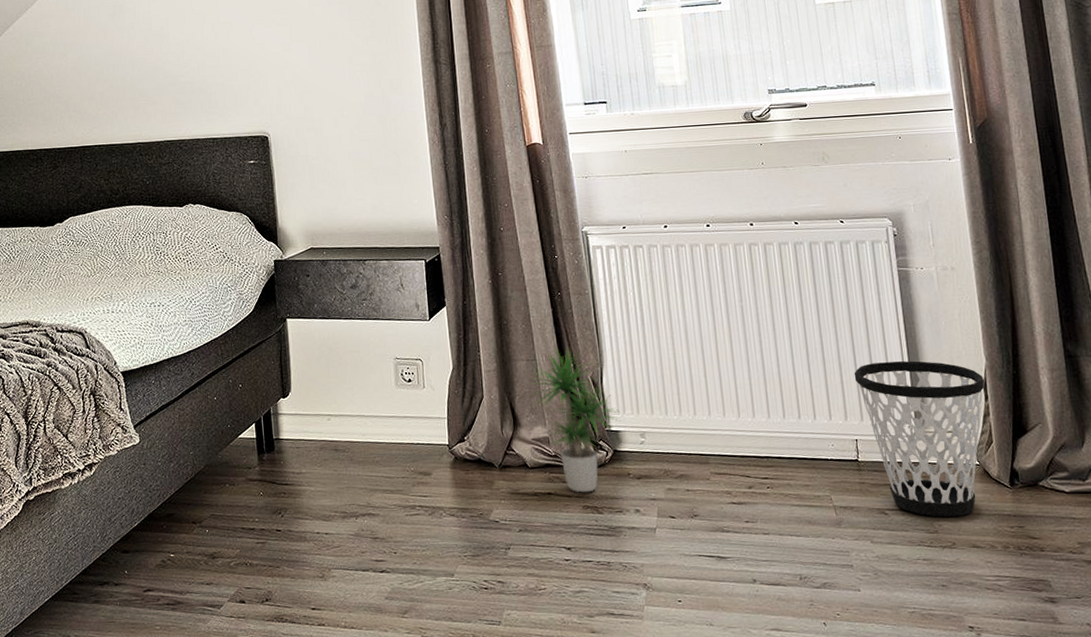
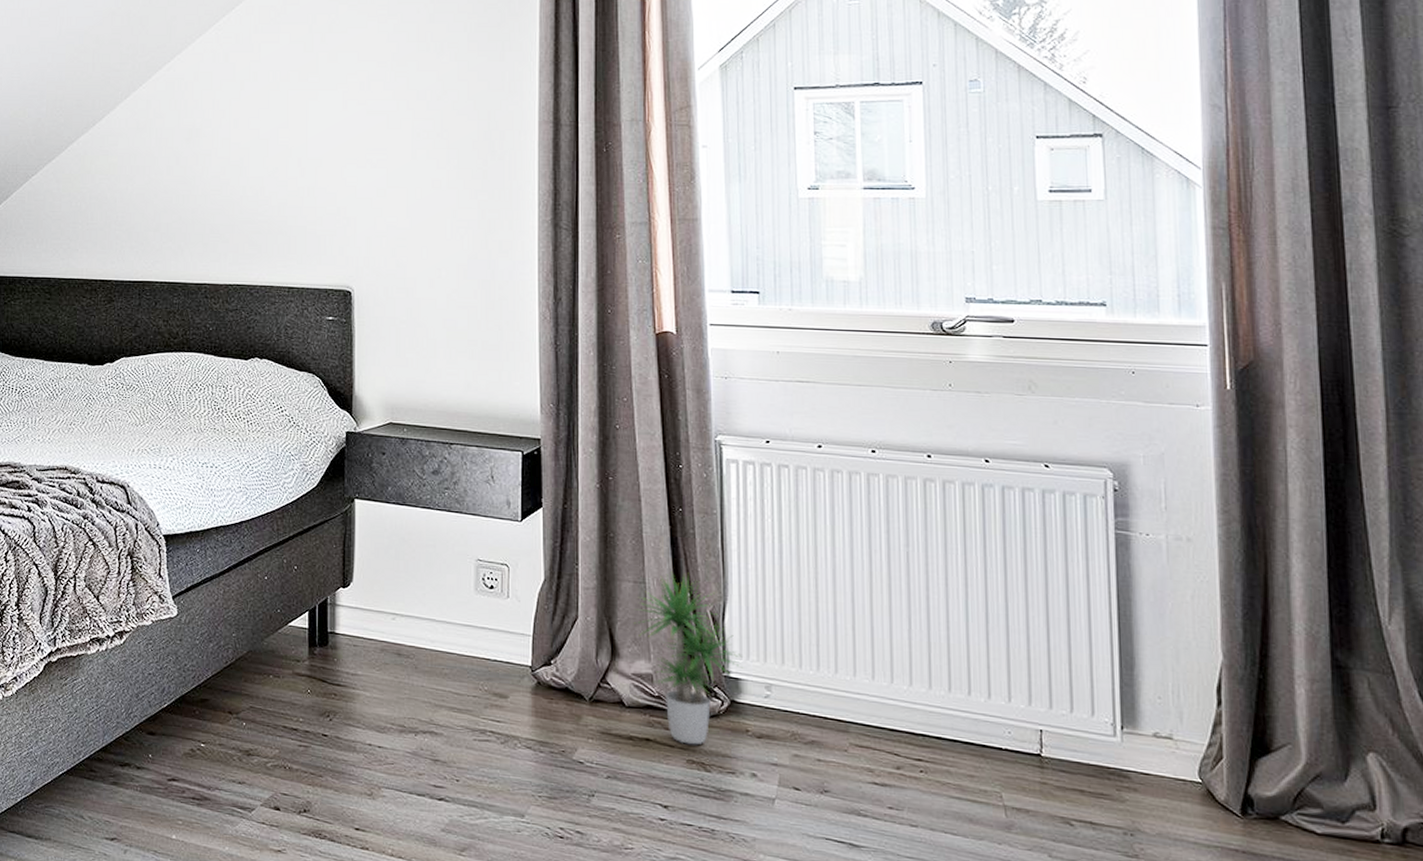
wastebasket: present [854,361,985,517] -> none [1045,641,1219,842]

